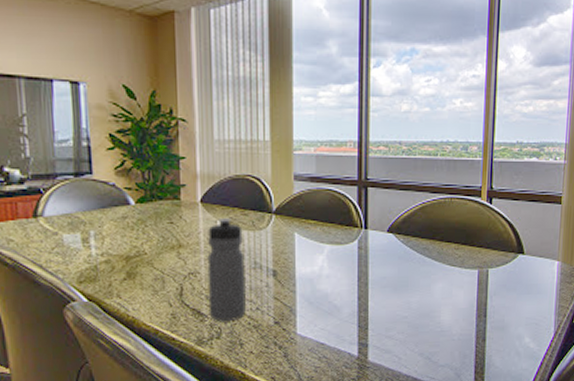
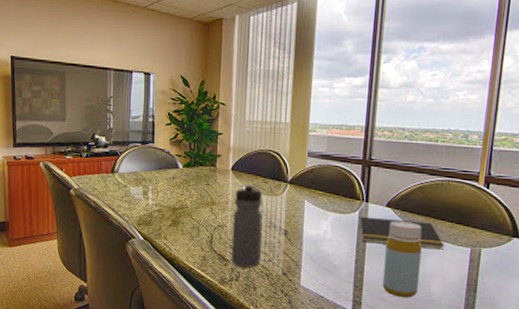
notepad: none [359,245,451,276] -> present [359,216,444,250]
bottle: none [389,247,429,333] -> present [382,221,422,298]

